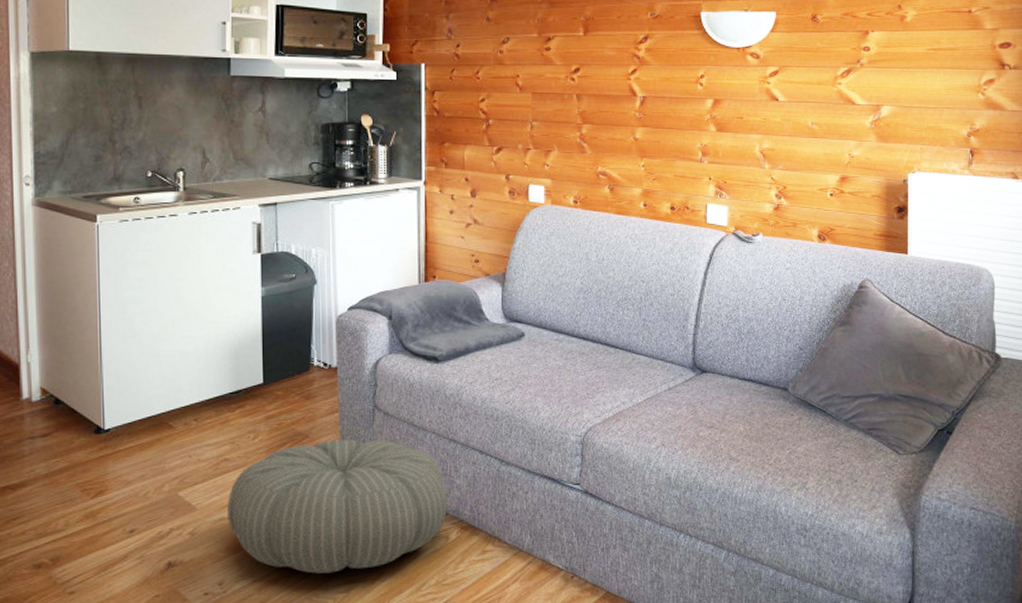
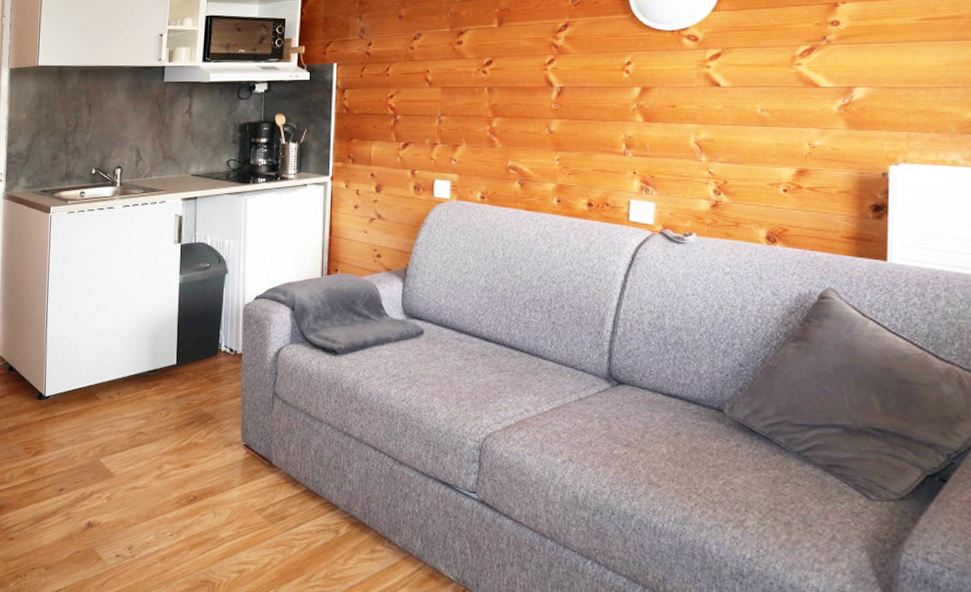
pouf: present [227,439,447,574] -> none [139,423,339,553]

